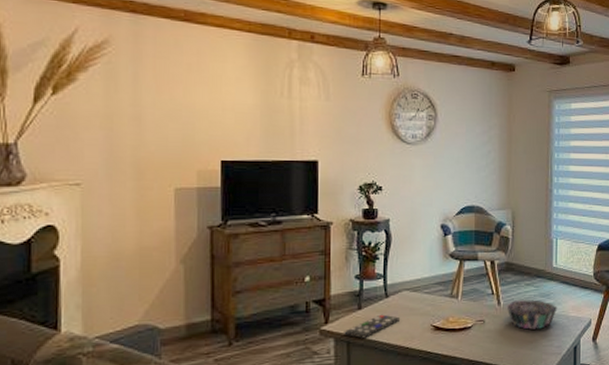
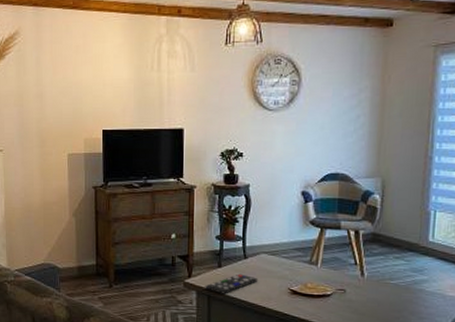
decorative bowl: present [506,299,558,330] -> none [370,273,432,305]

